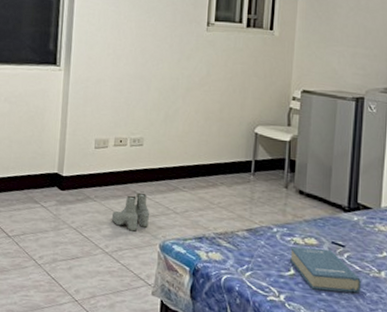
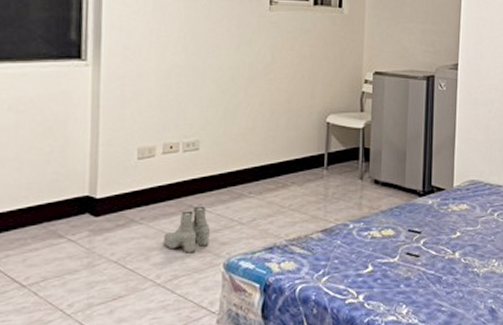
hardback book: present [289,246,361,293] -> none [366,238,437,283]

